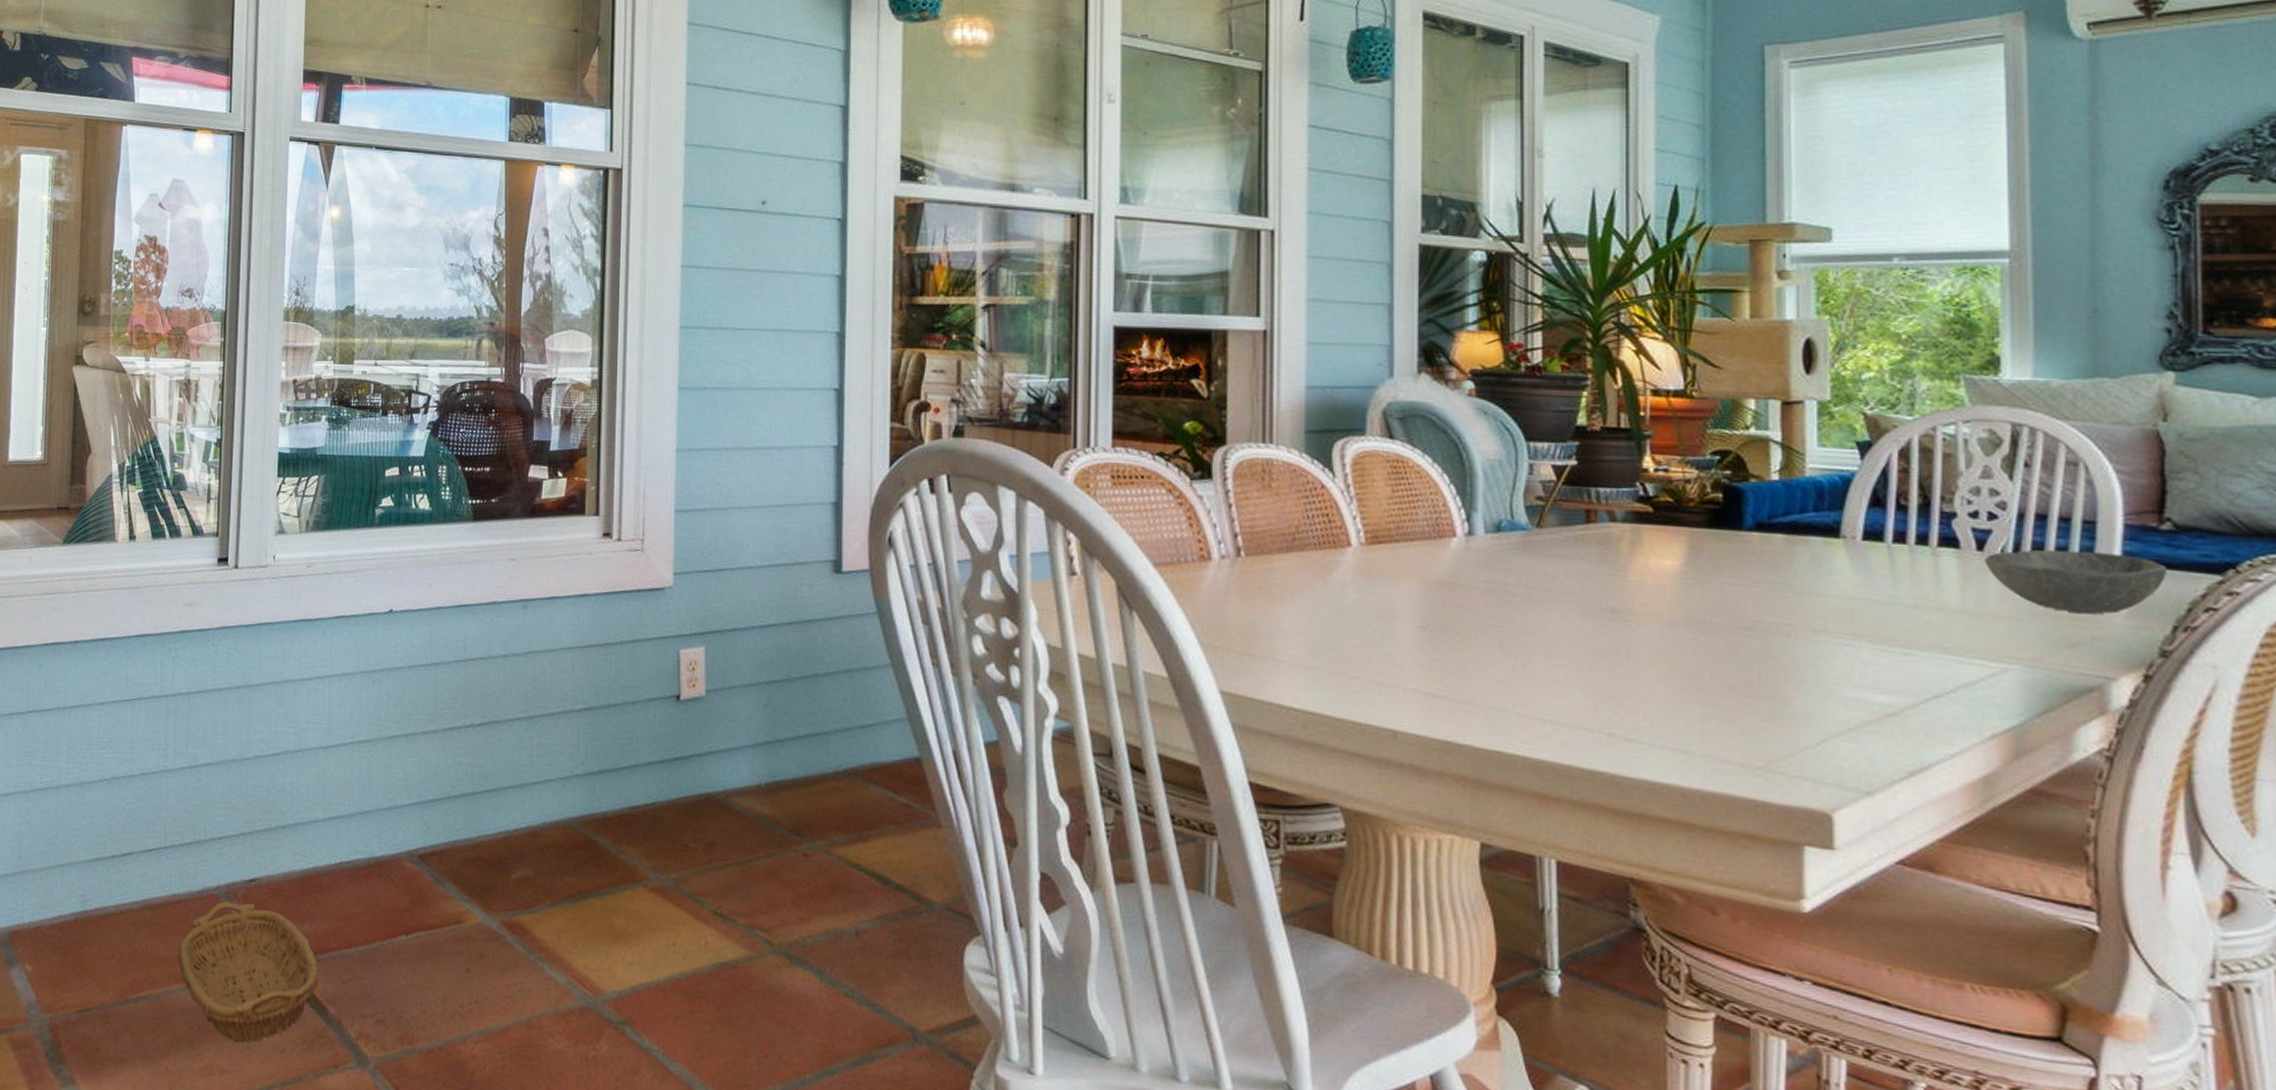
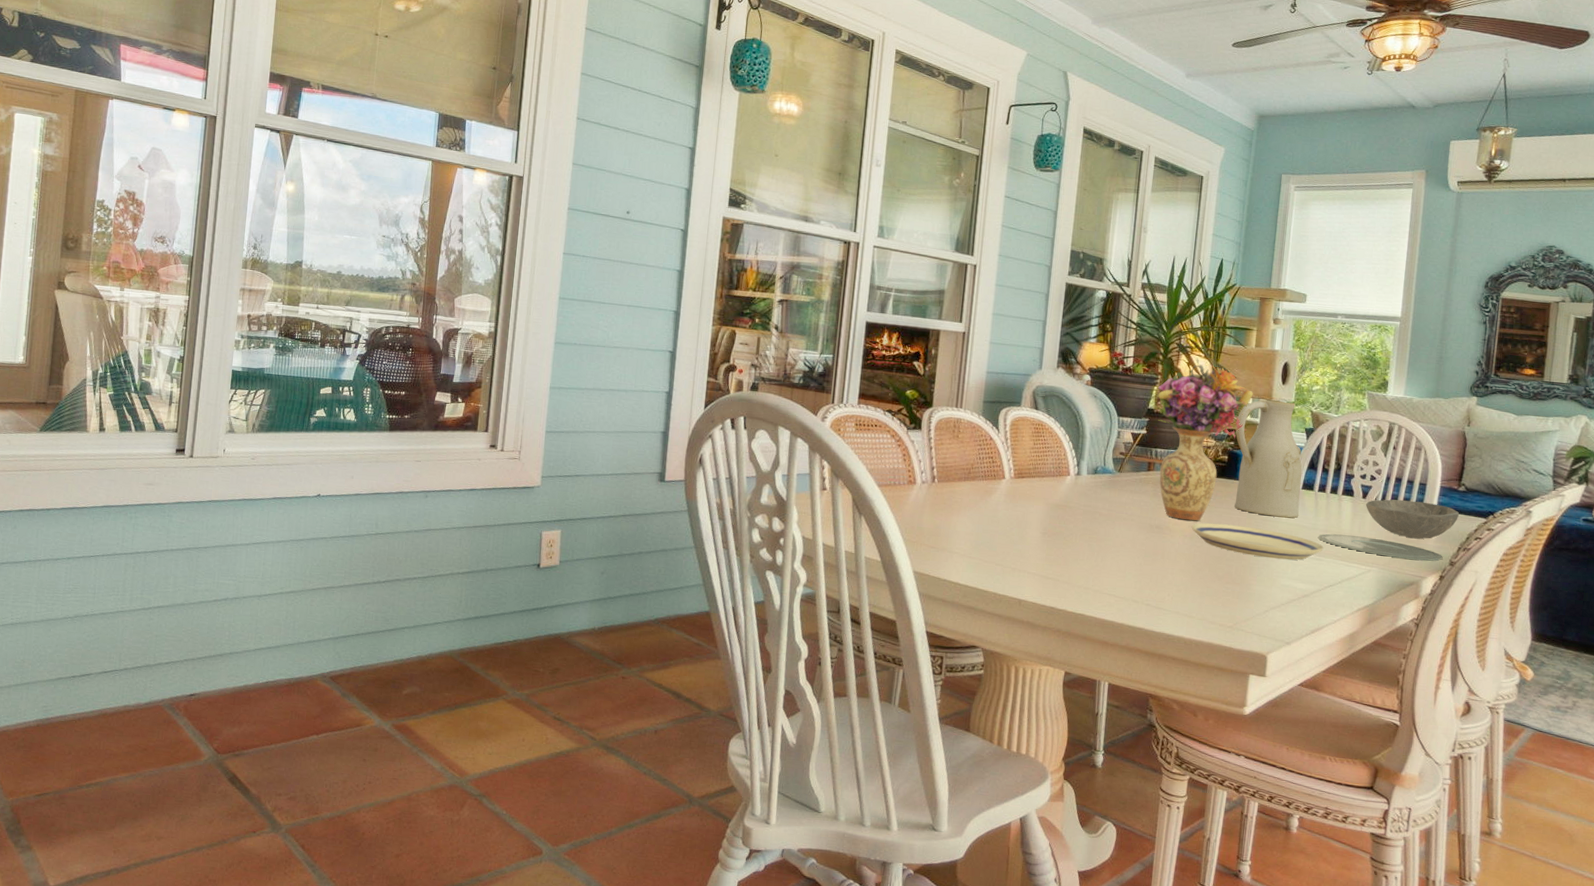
basket: present [178,901,319,1042] -> none [126,711,244,816]
flower arrangement: none [1582,342,1756,599] -> present [1152,358,1253,521]
plate: none [1672,601,1915,657] -> present [1191,523,1324,560]
ceramic pitcher: none [1730,400,1863,588] -> present [1234,399,1302,518]
plate: none [1903,610,2145,651] -> present [1318,533,1443,561]

